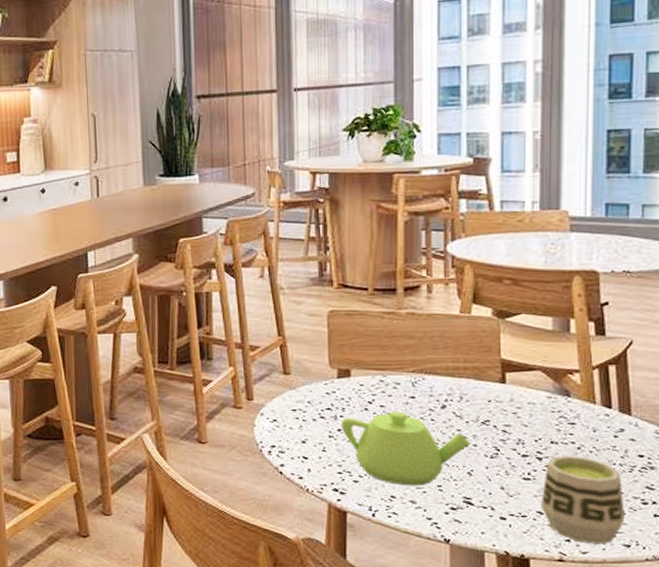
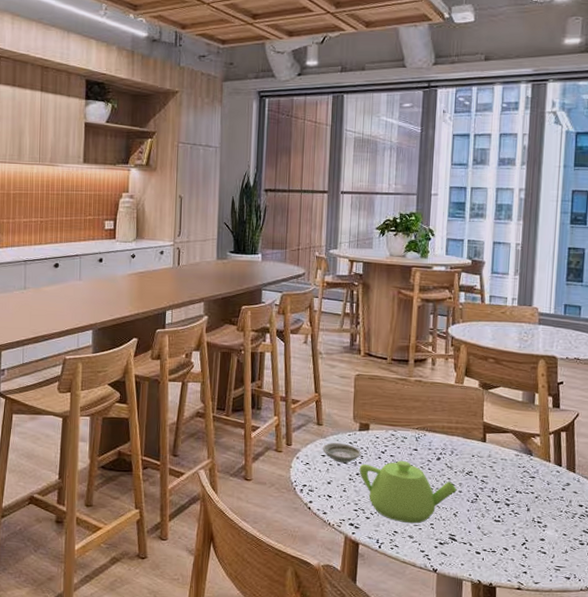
saucer: none [293,394,342,417] -> present [323,443,361,463]
cup: present [540,455,625,544] -> none [506,502,567,576]

